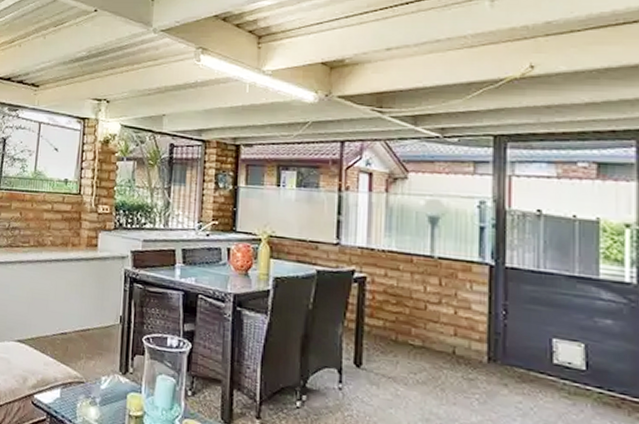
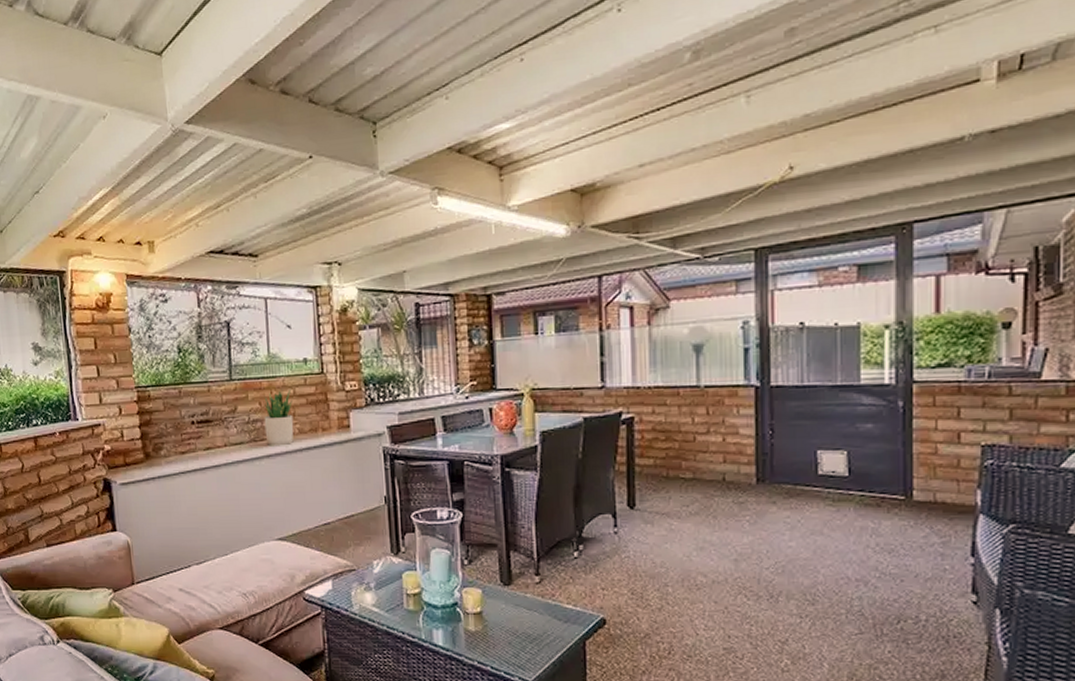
planter: none [20,203,50,255] -> present [264,388,294,446]

